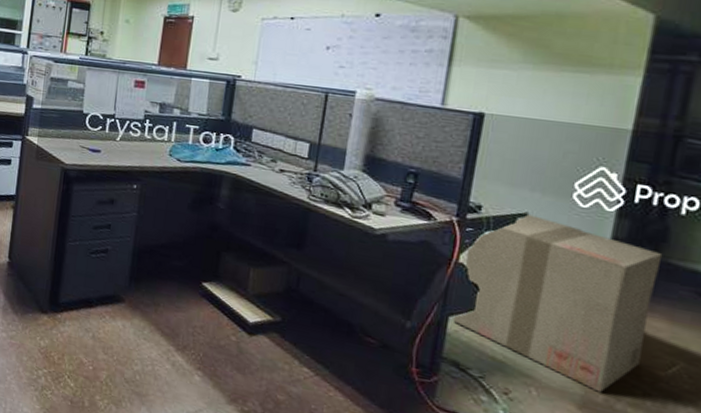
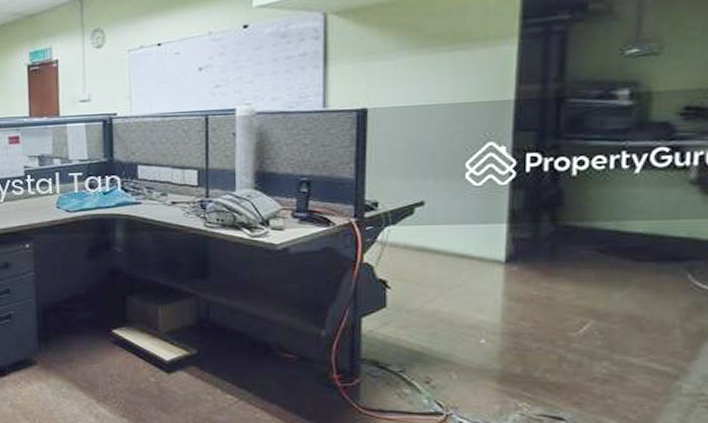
cardboard box: present [453,212,663,393] -> none [366,201,560,364]

